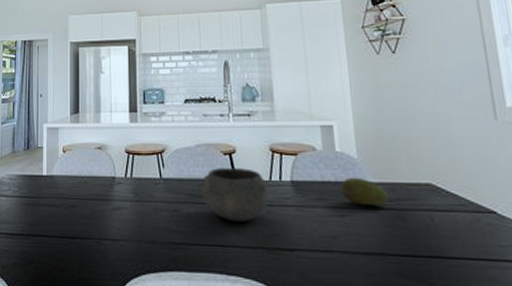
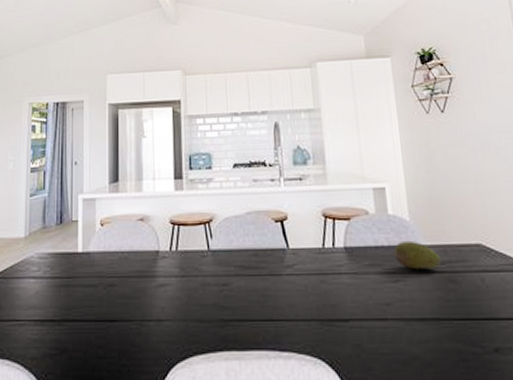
bowl: present [202,168,269,222] -> none [253,236,322,293]

